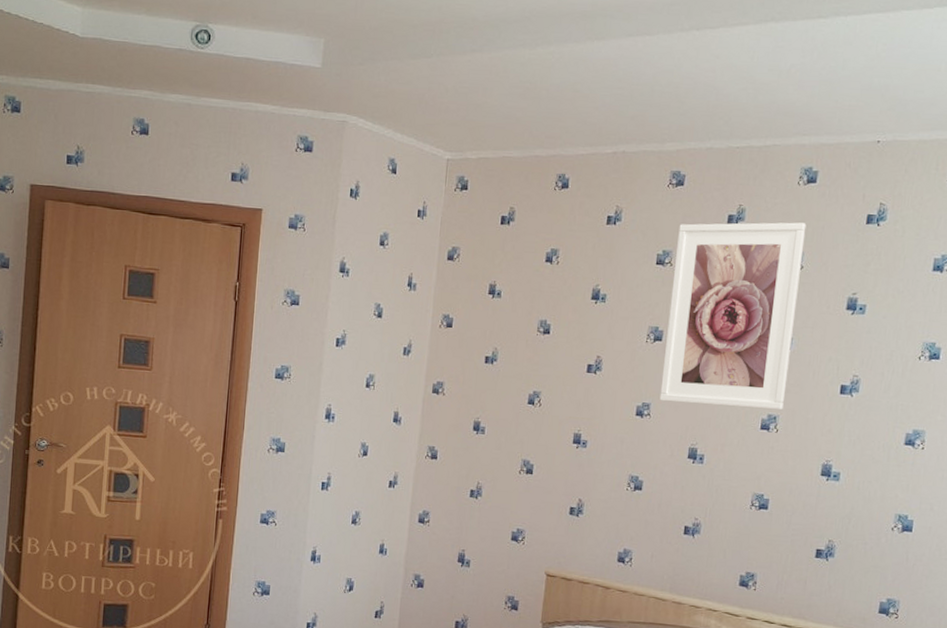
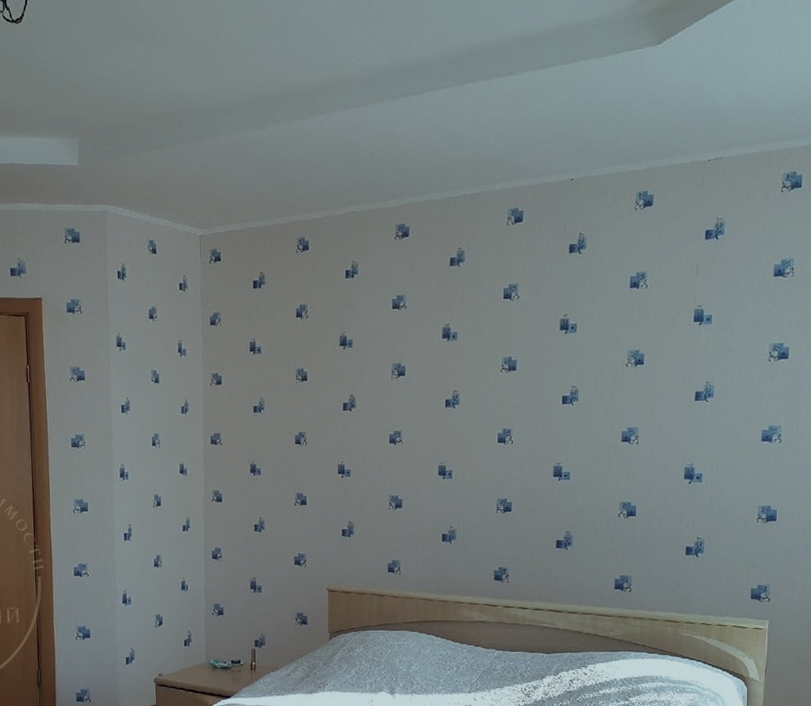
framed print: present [659,222,807,411] -> none [408,258,518,428]

